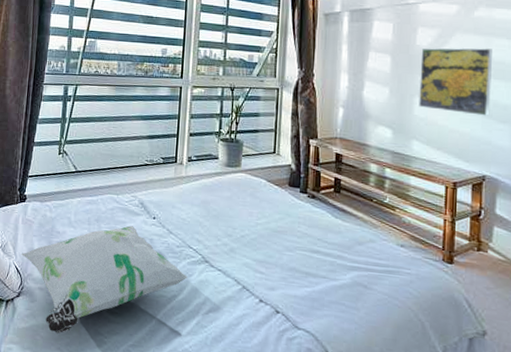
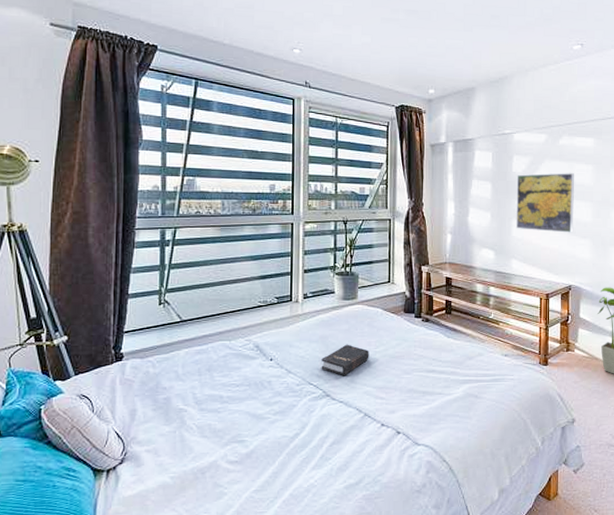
decorative pillow: present [21,225,188,334] -> none [121,370,309,495]
hardback book: none [201,211,251,245] -> present [321,344,369,376]

